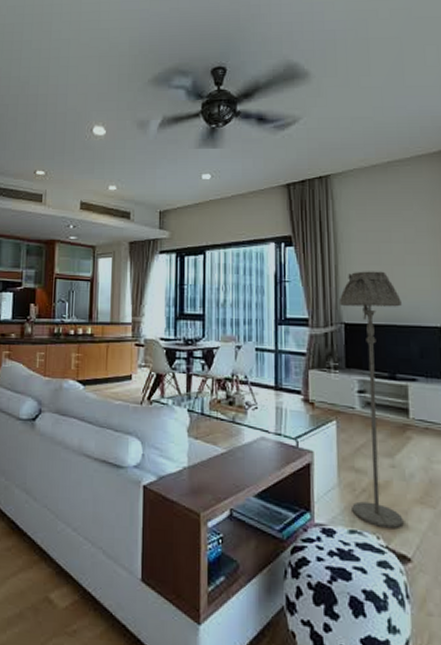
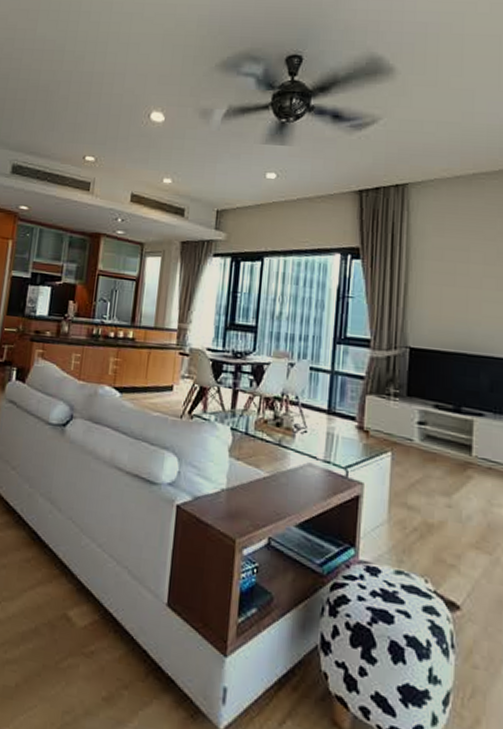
floor lamp: present [339,271,404,528] -> none [400,292,475,573]

